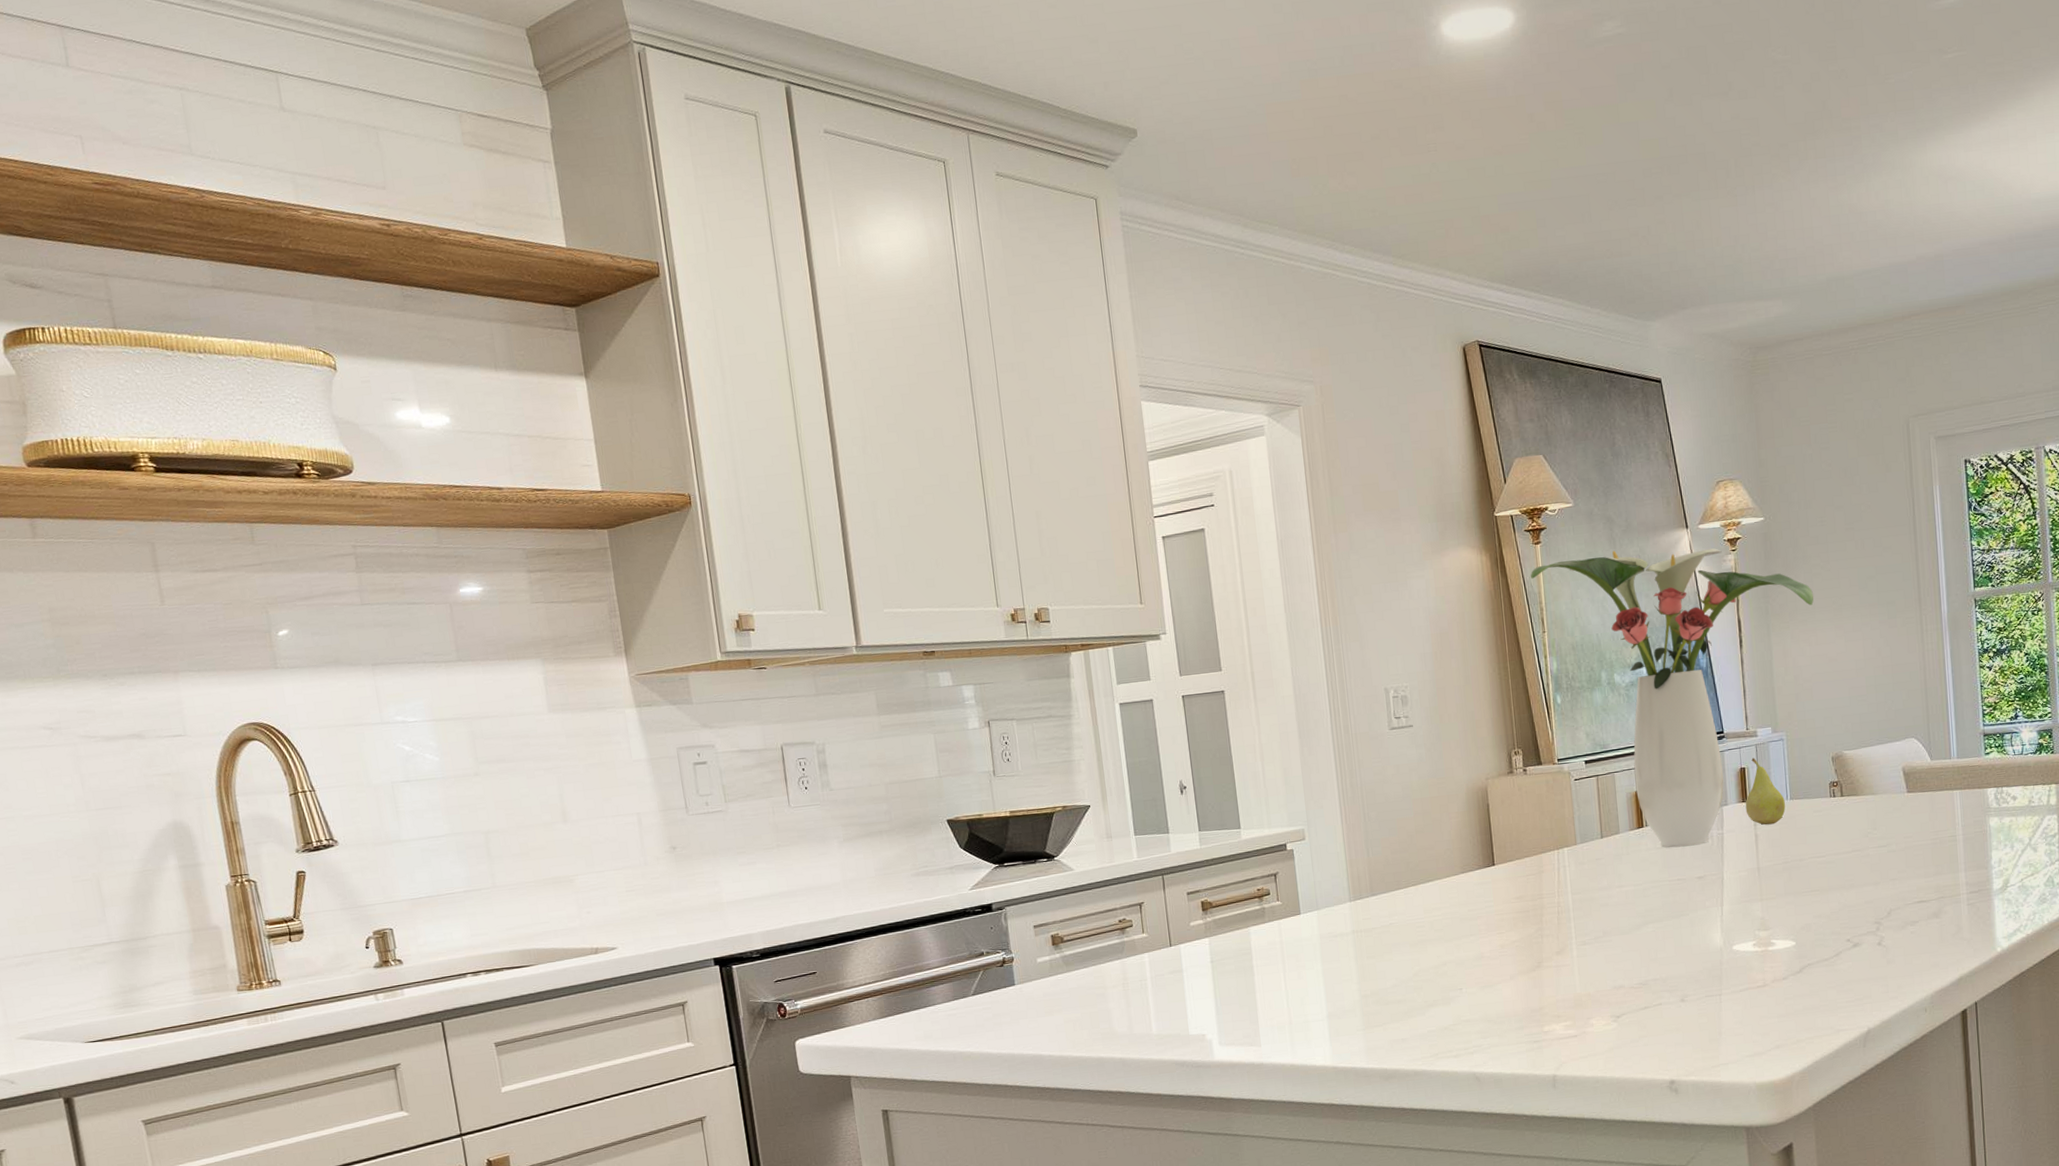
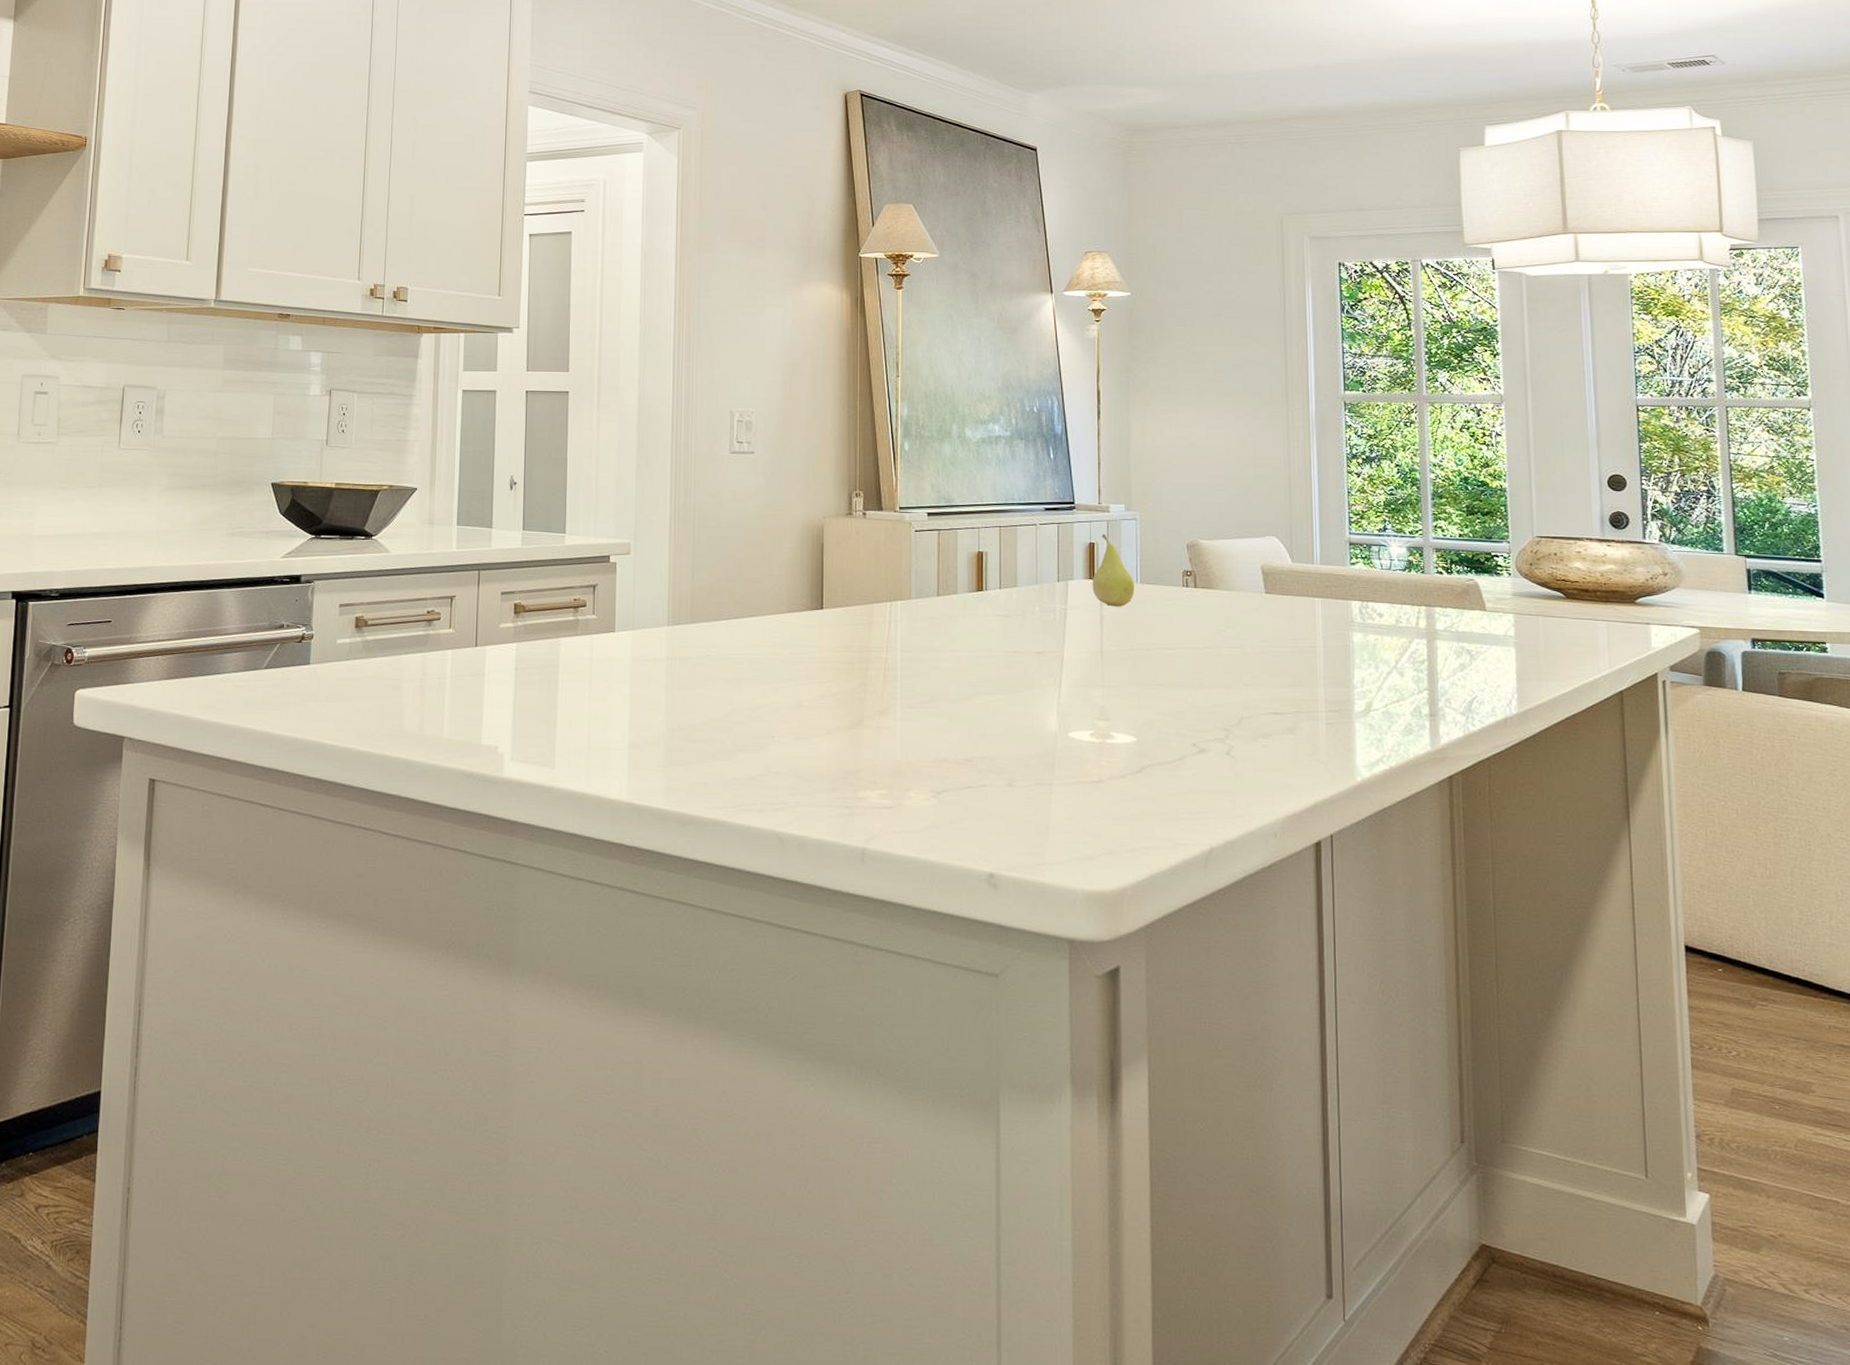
flower arrangement: present [1530,548,1814,848] -> none [889,305,1176,618]

